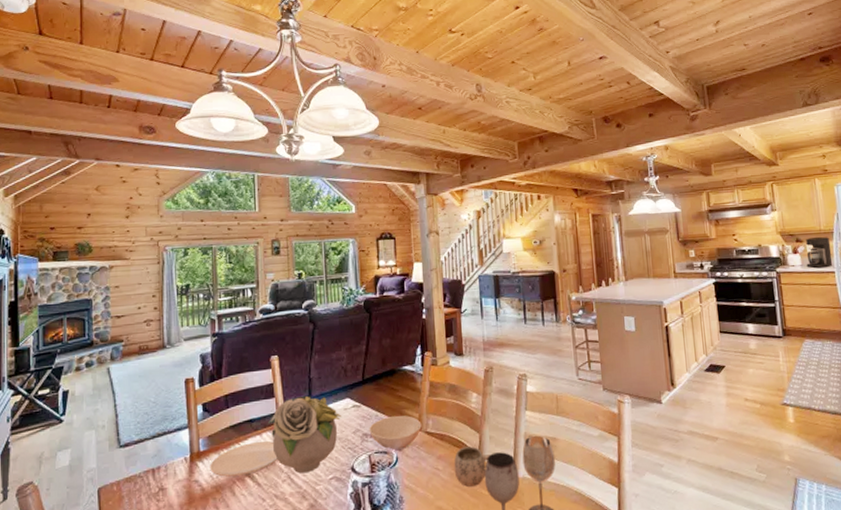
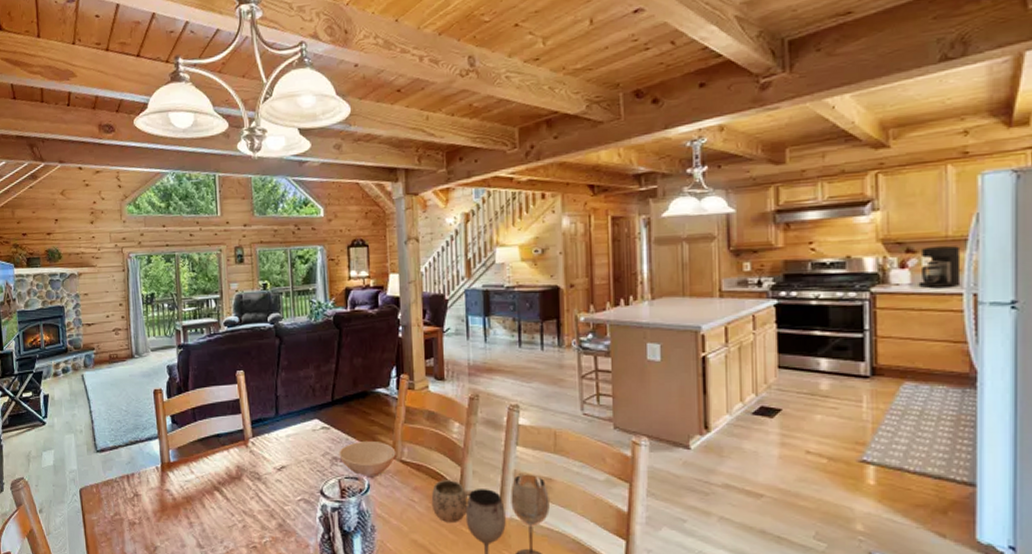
plate: present [210,441,278,477] -> none [180,457,246,489]
flower arrangement: present [267,395,341,474] -> none [234,413,309,493]

